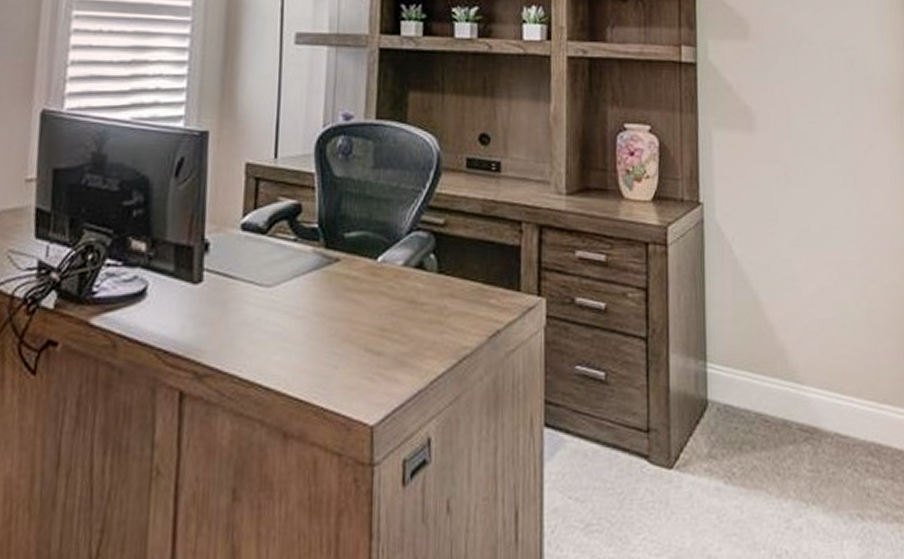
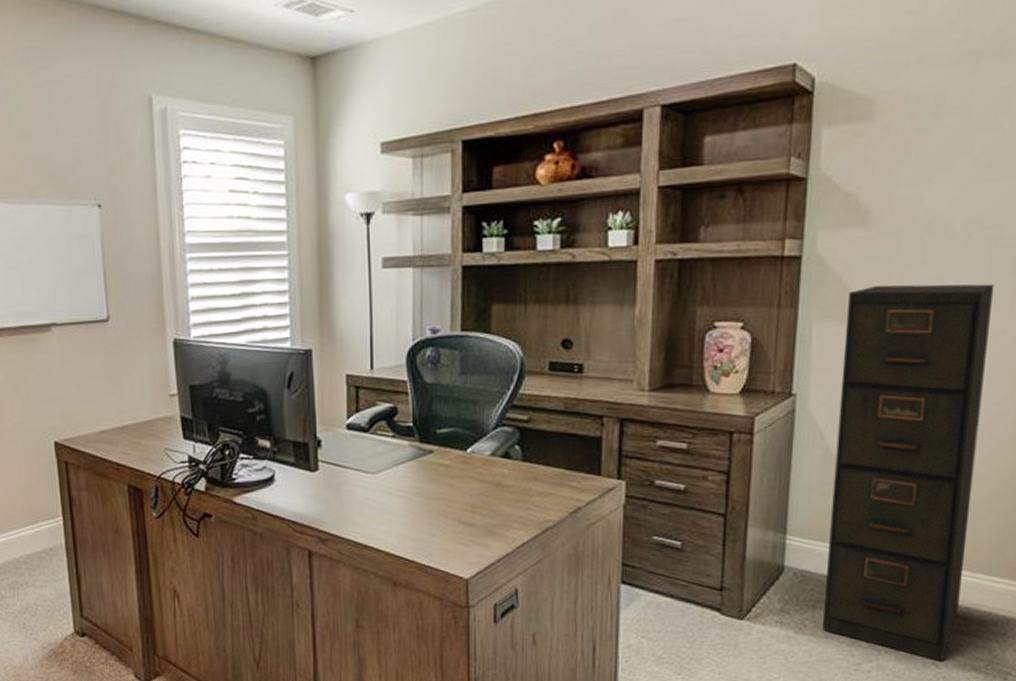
filing cabinet: none [739,95,873,513] -> present [823,284,995,662]

